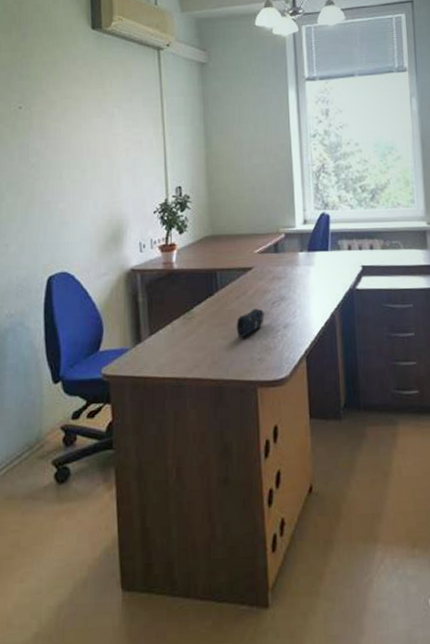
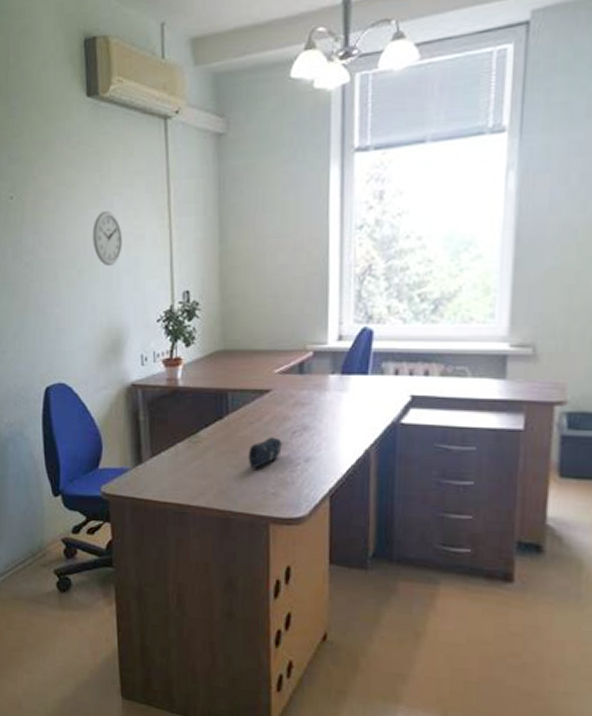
wall clock: none [95,121,122,166] -> present [92,211,122,265]

